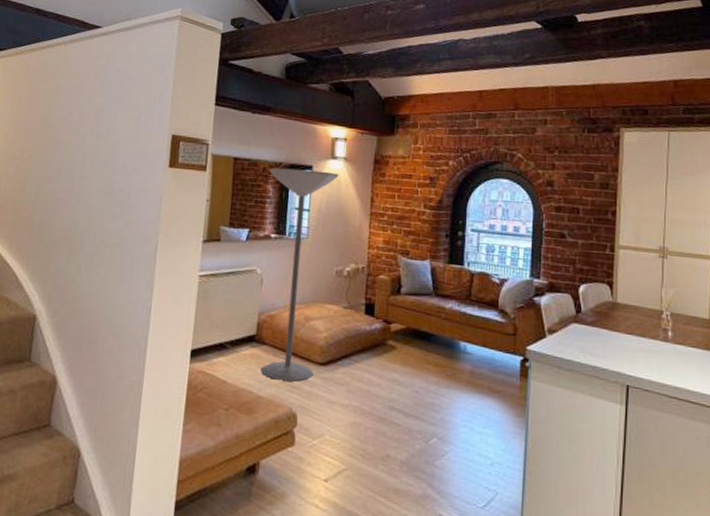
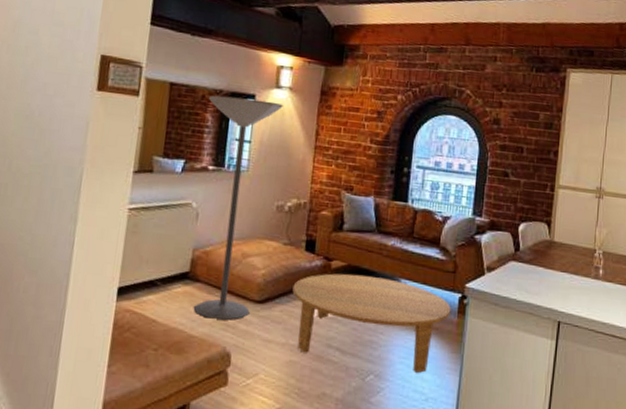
coffee table: none [354,336,513,437] -> present [292,273,451,373]

